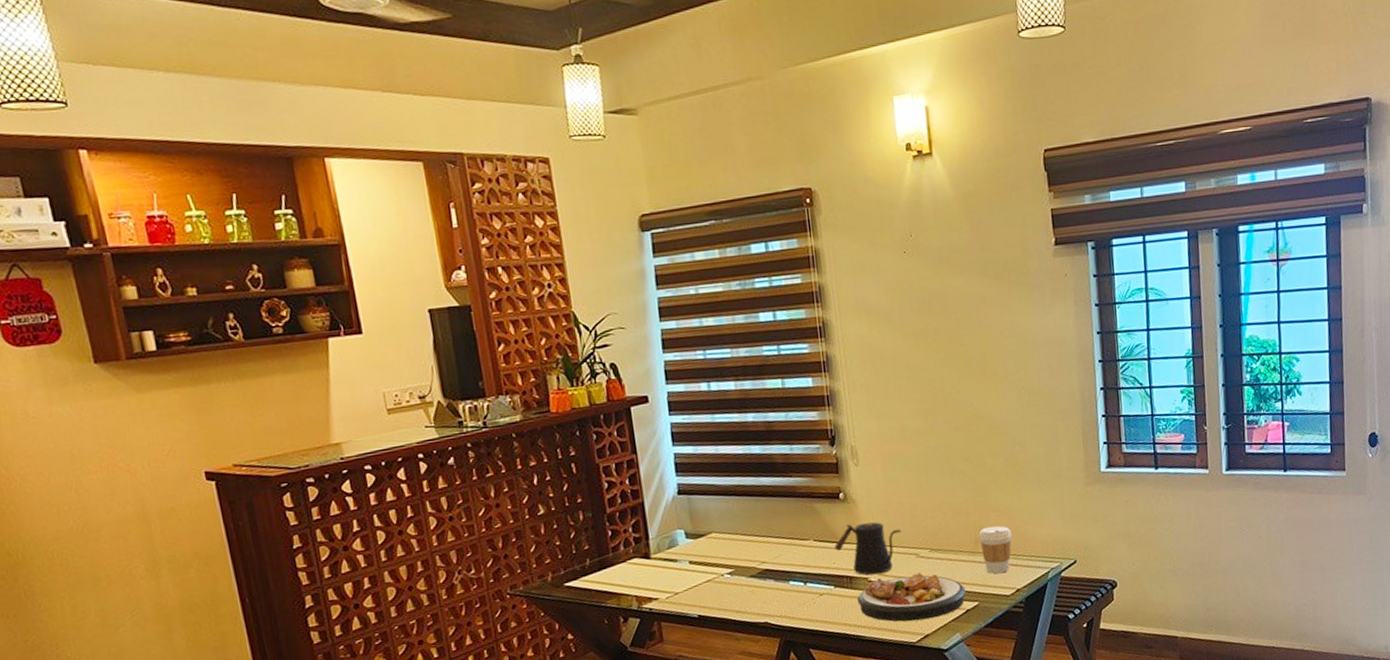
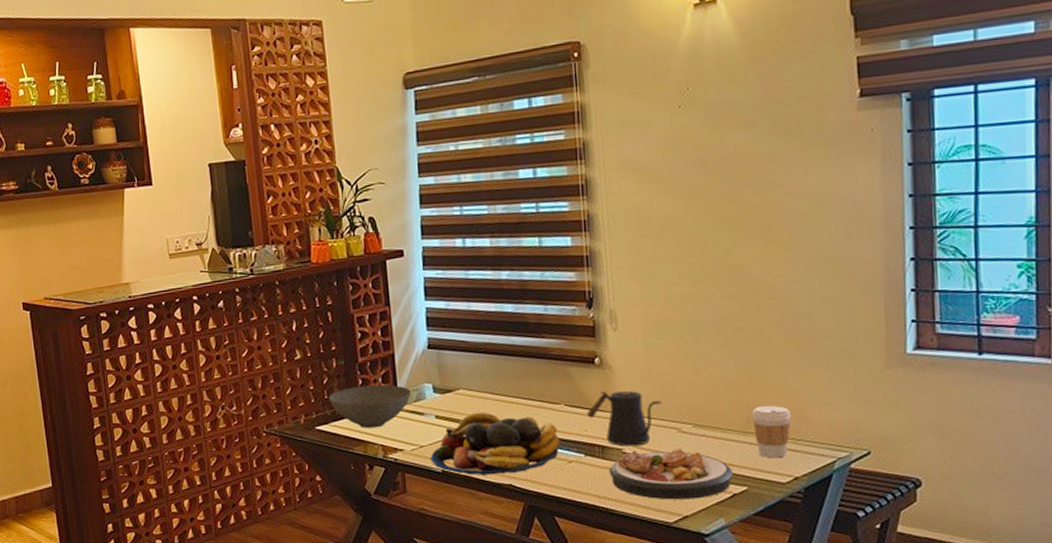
bowl: none [577,534,663,581] -> present [329,384,411,429]
fruit bowl: none [686,553,812,617] -> present [430,412,560,475]

